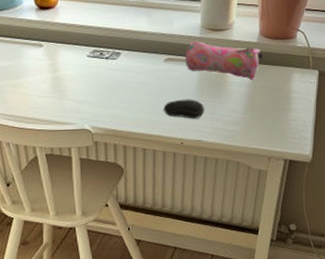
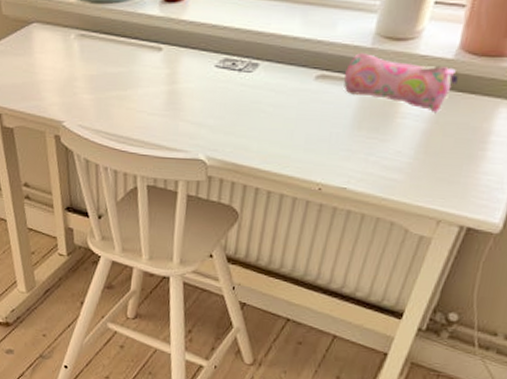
computer mouse: present [163,99,204,119] -> none [303,131,359,159]

